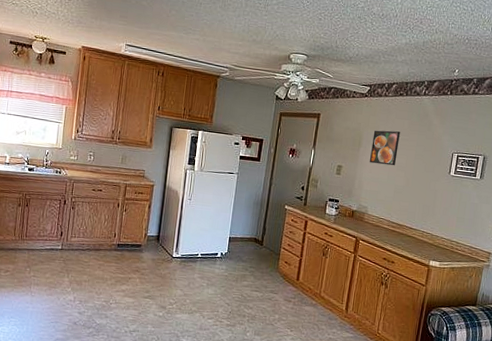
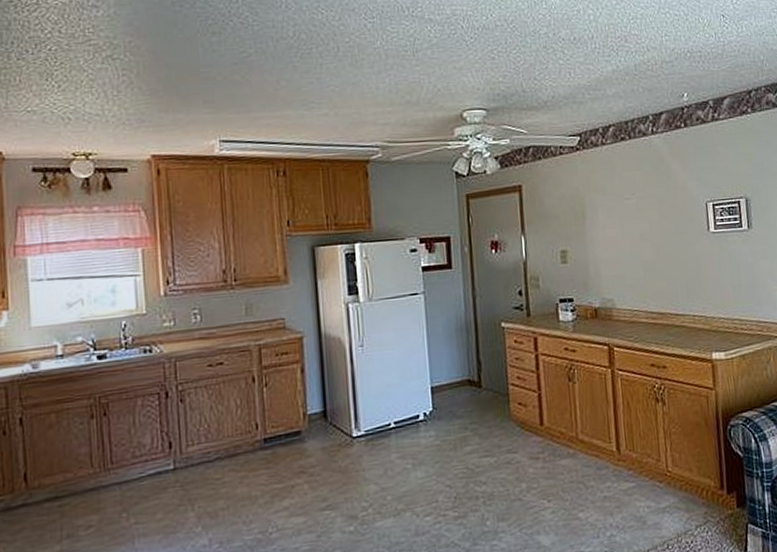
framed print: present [370,130,400,166] -> none [598,188,637,239]

